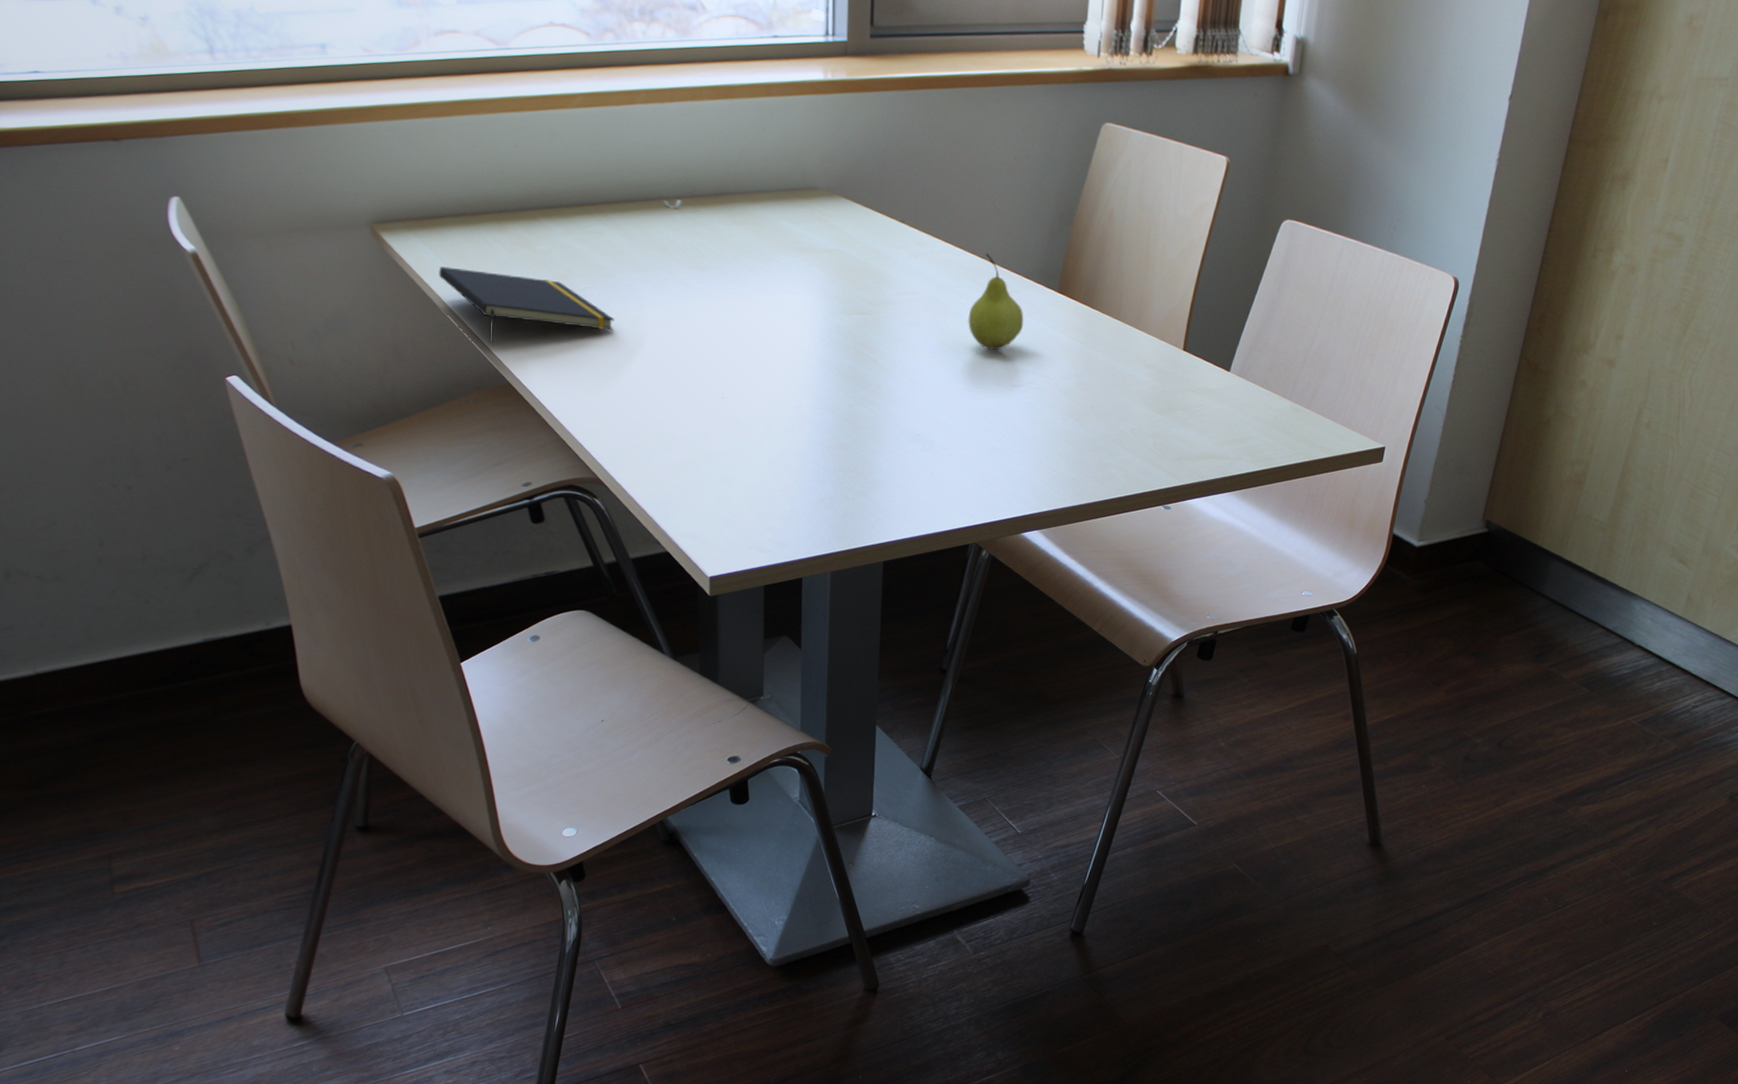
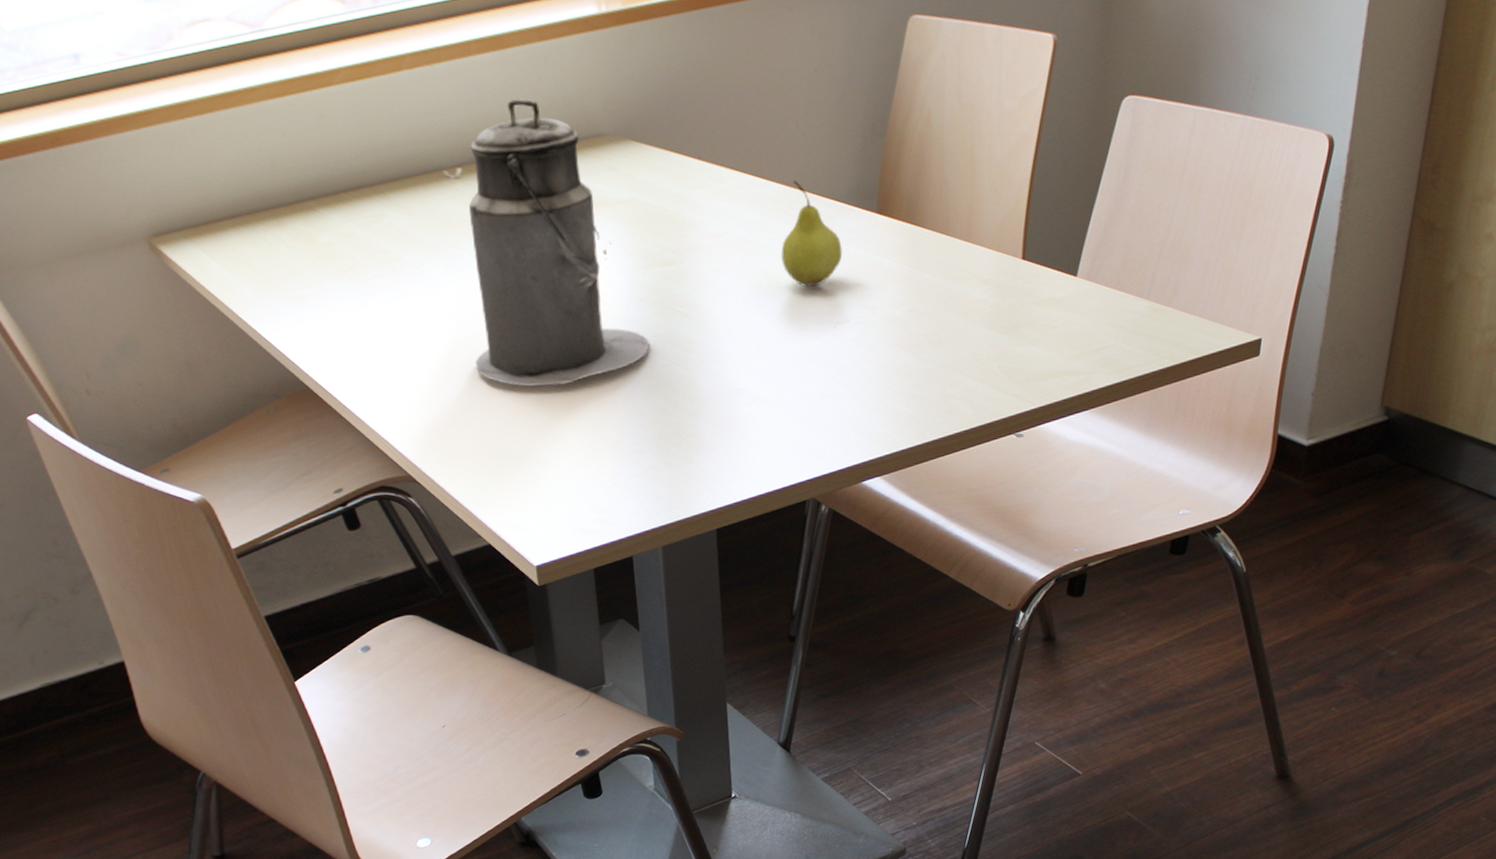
notepad: present [439,267,615,343] -> none [222,272,407,348]
canister: none [673,145,840,411] -> present [469,99,650,388]

